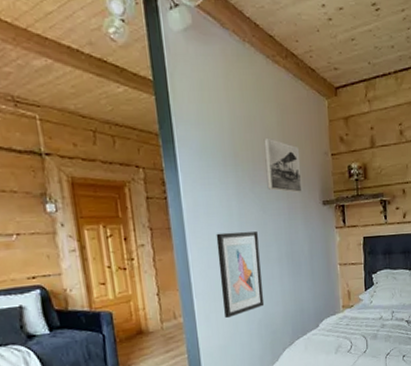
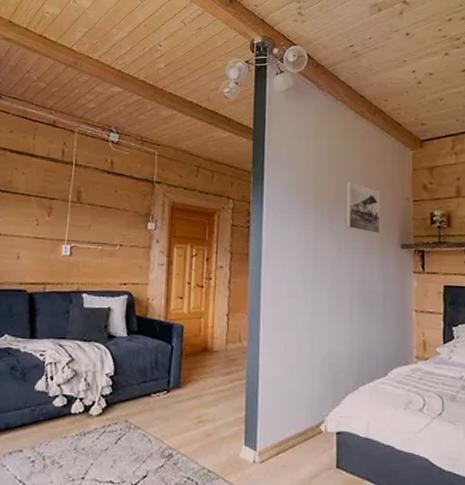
wall art: present [216,231,265,319] -> none [288,264,331,350]

